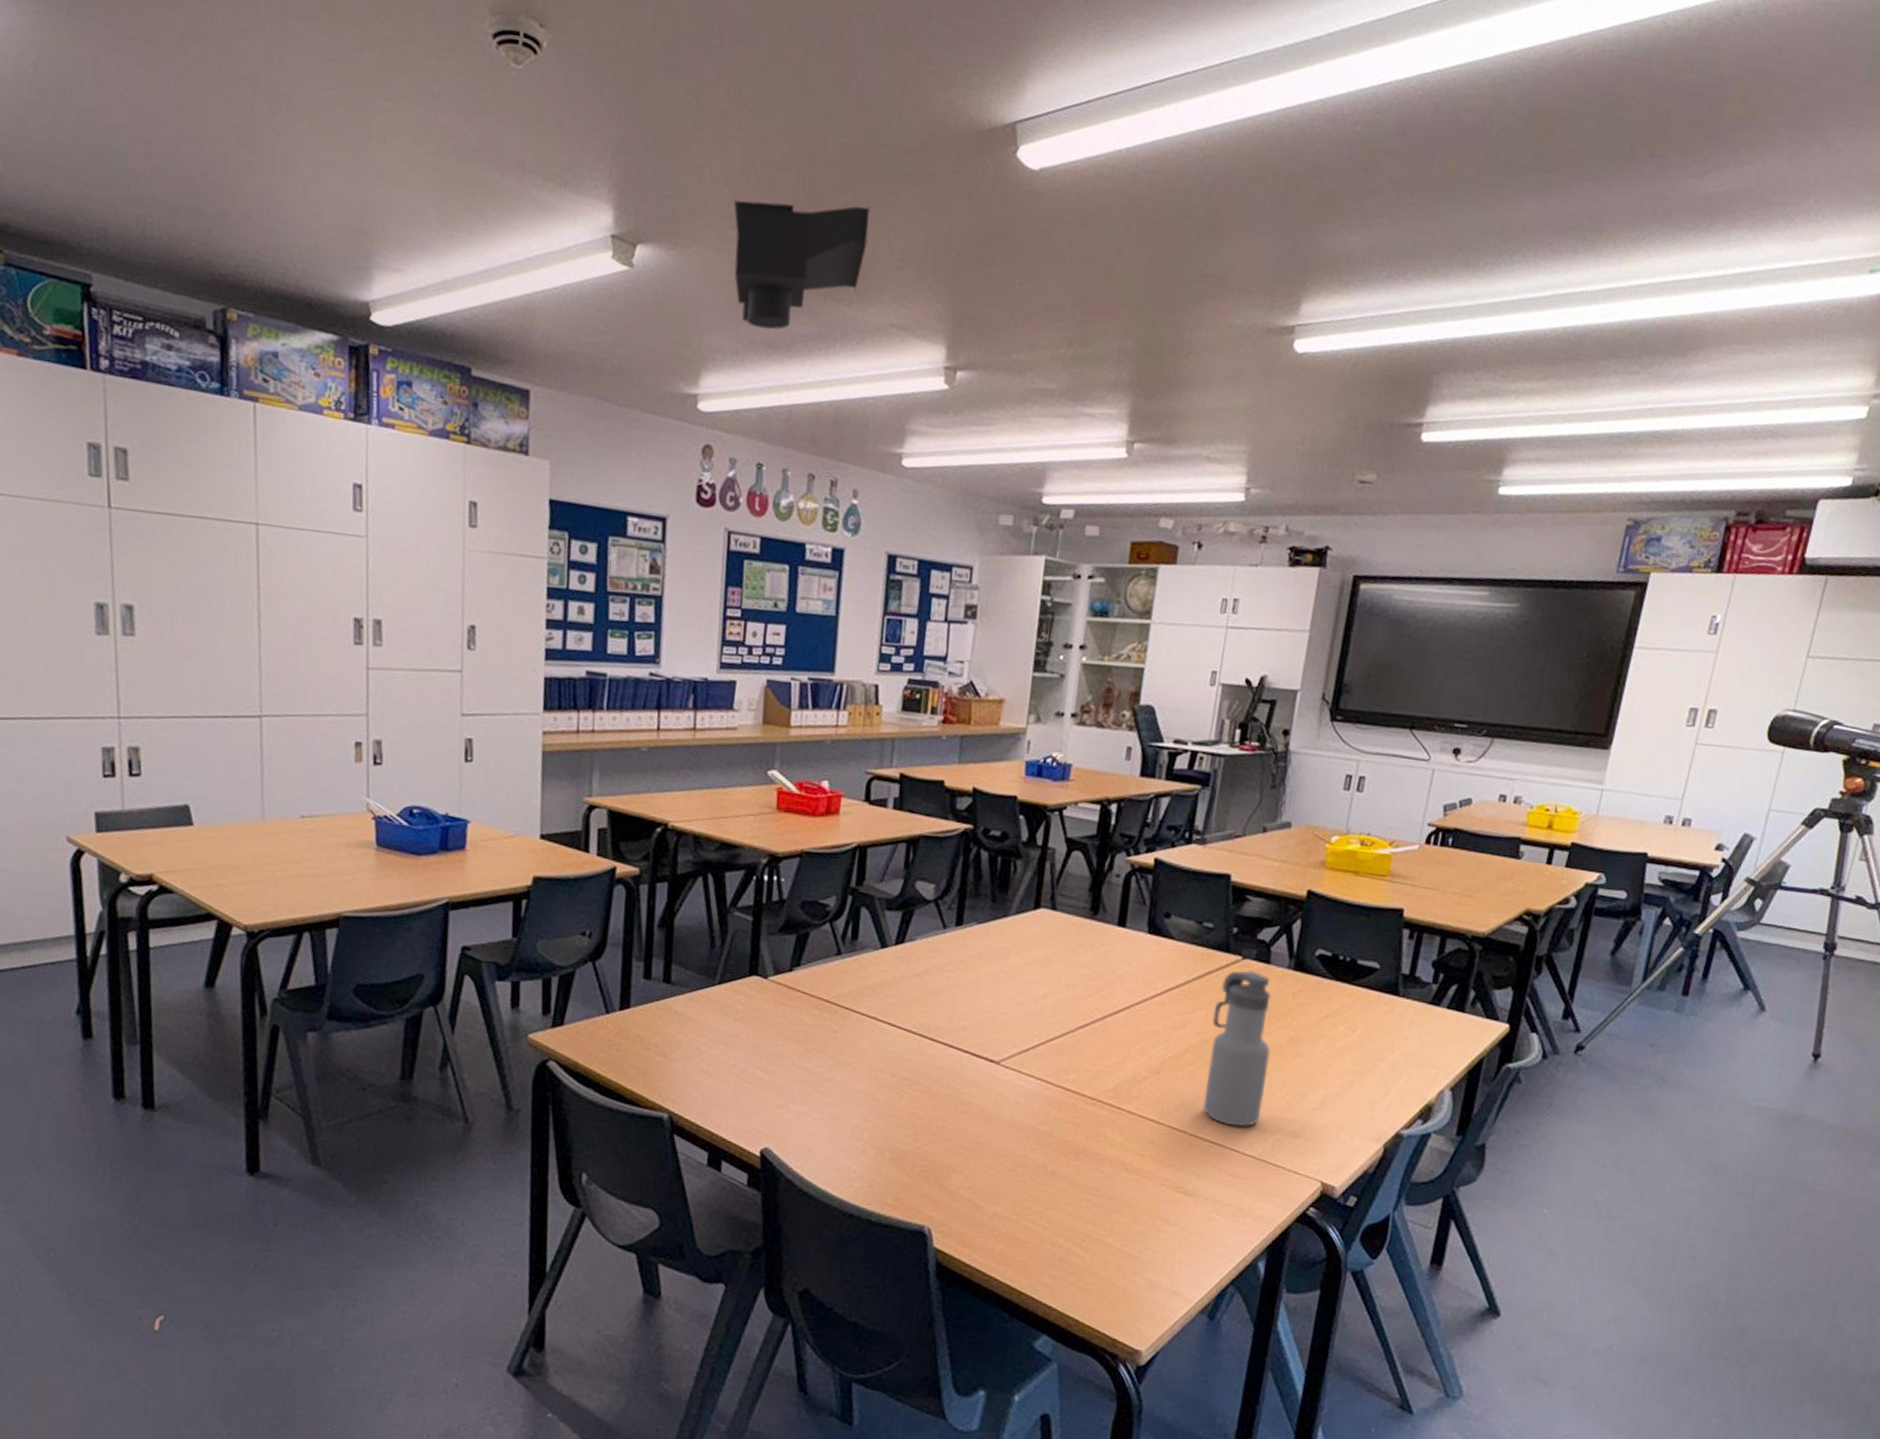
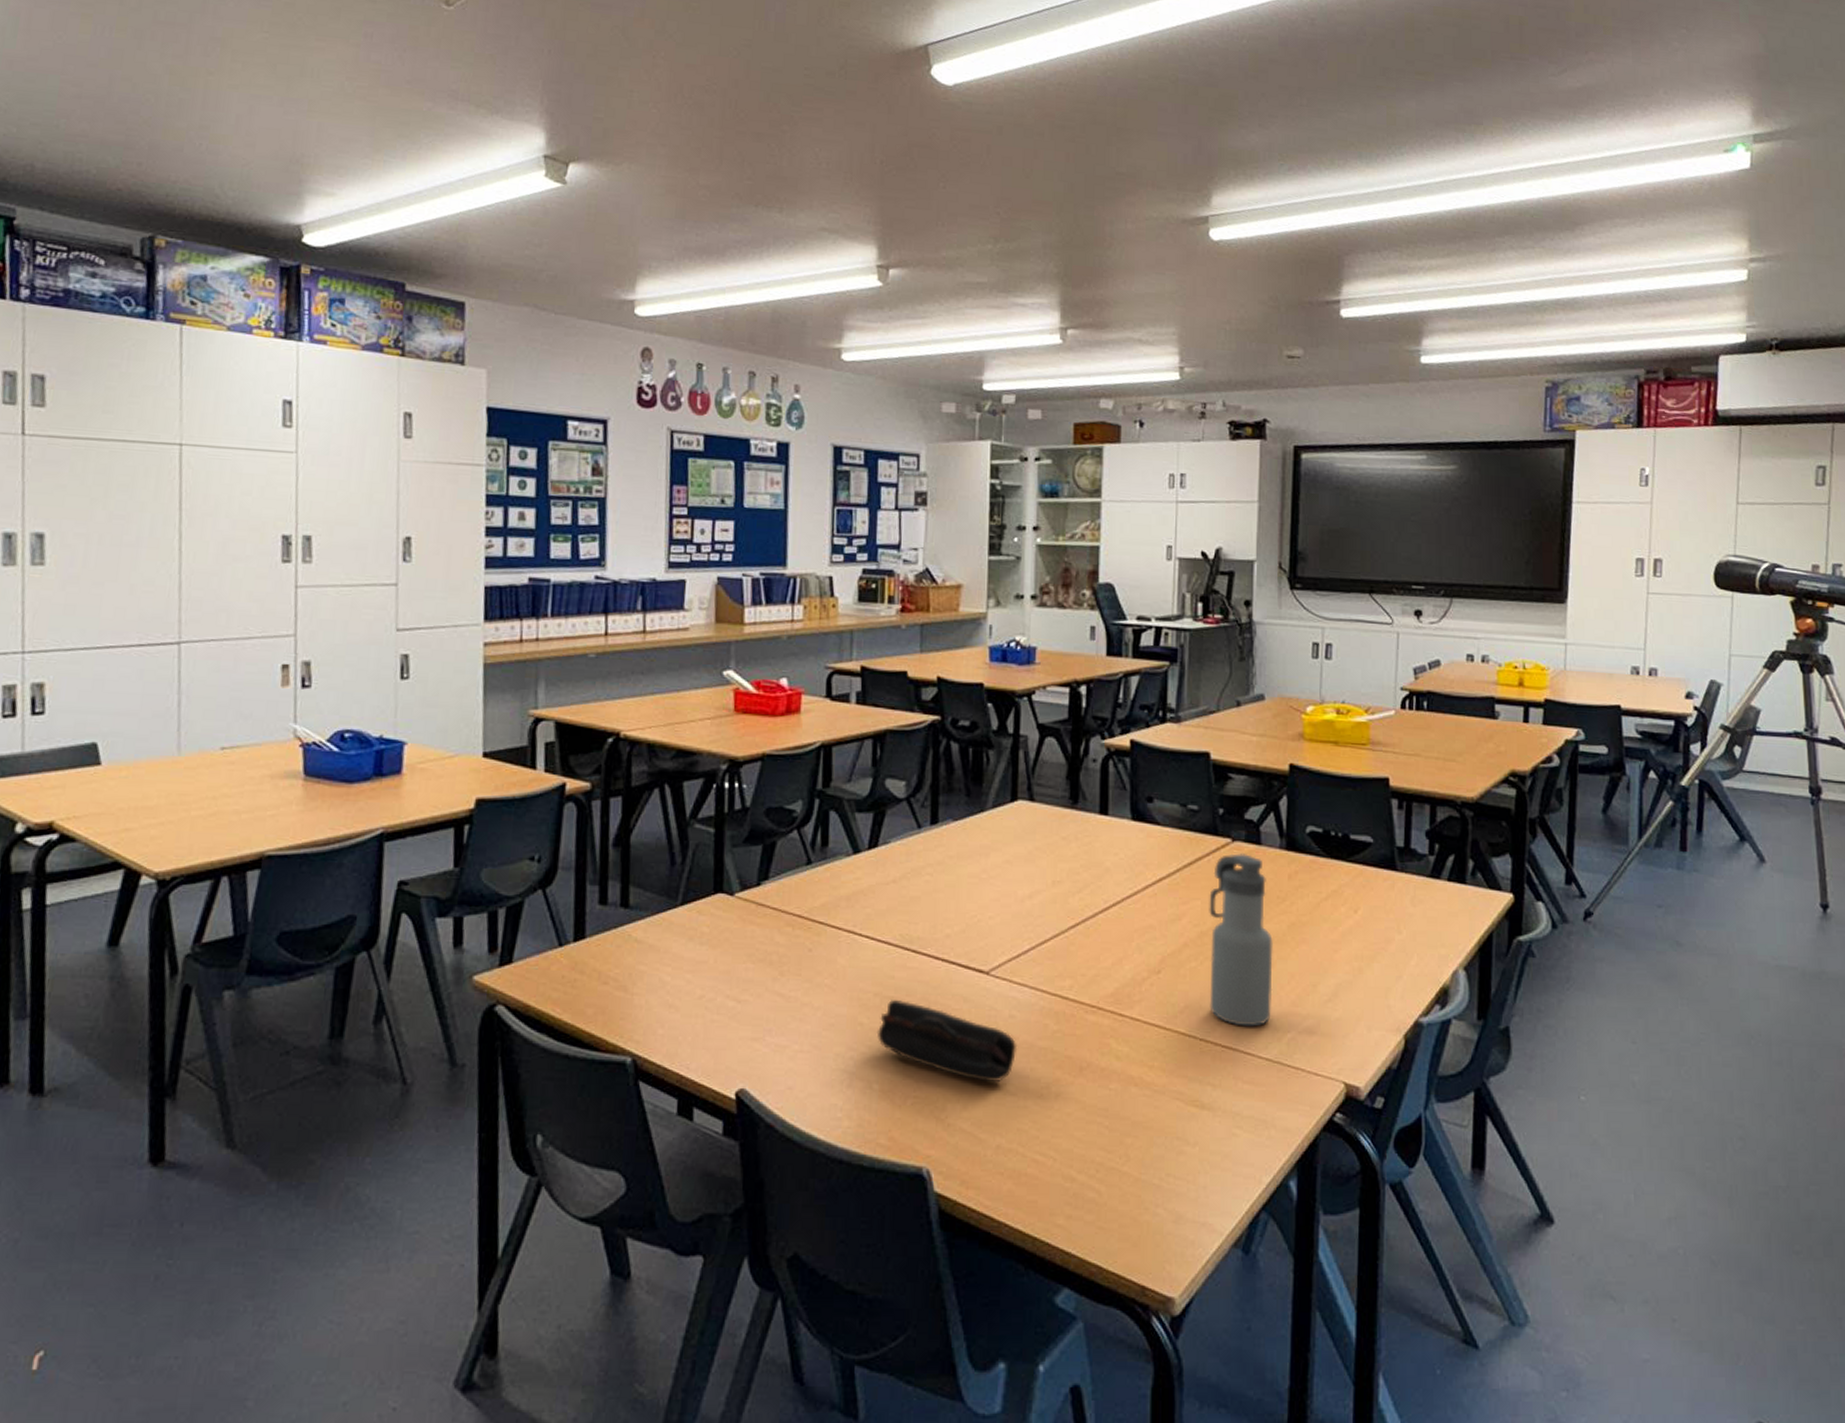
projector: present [734,200,870,330] -> none [663,120,795,237]
pencil case: none [891,1081,1020,1159] -> present [876,1000,1018,1083]

